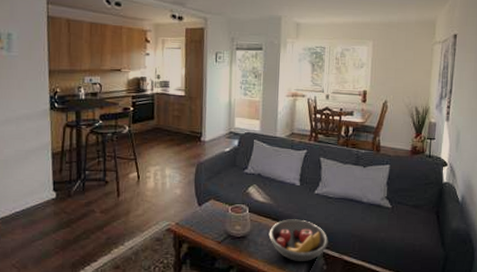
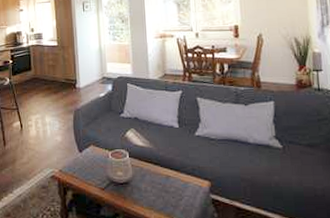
fruit bowl: present [268,219,328,261] -> none [151,163,216,208]

